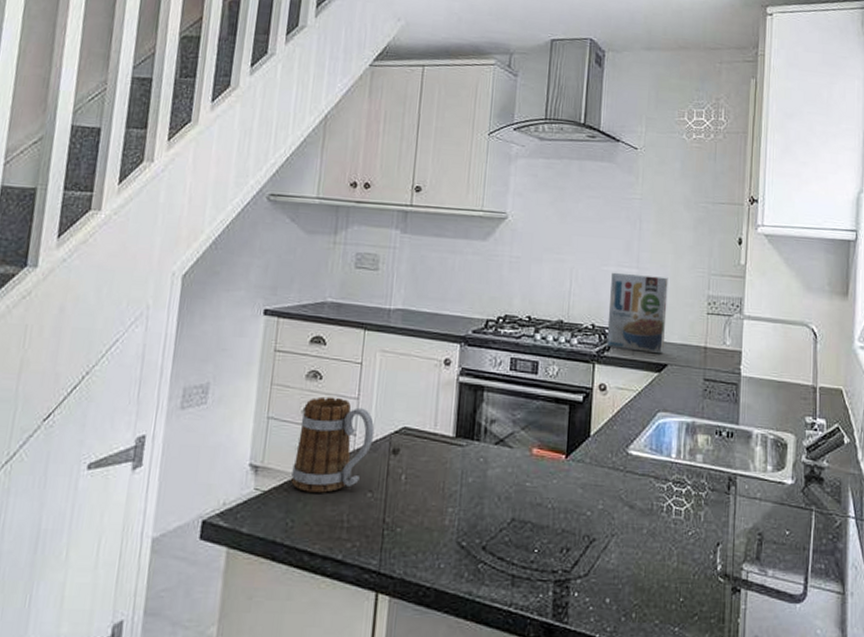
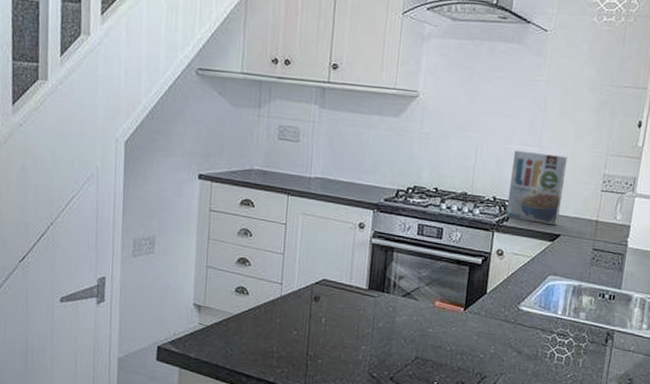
mug: present [291,396,375,493] -> none [229,251,299,330]

